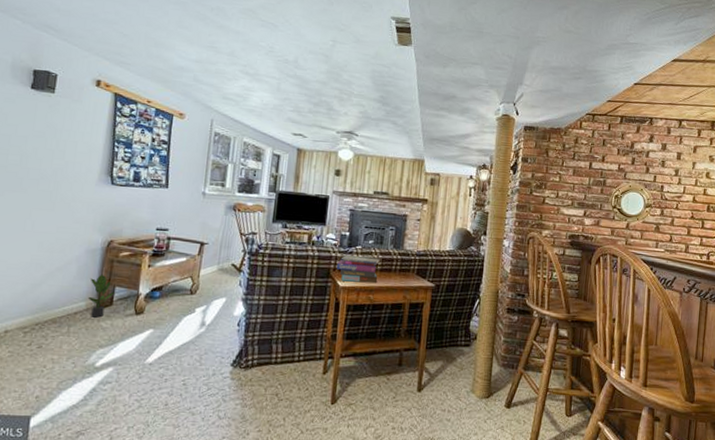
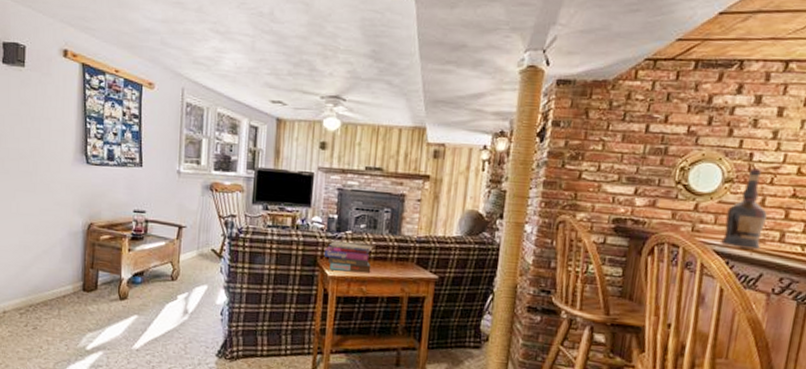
potted plant: present [87,274,114,318] -> none [74,257,98,302]
liquor: none [645,197,677,259] -> present [719,168,768,250]

